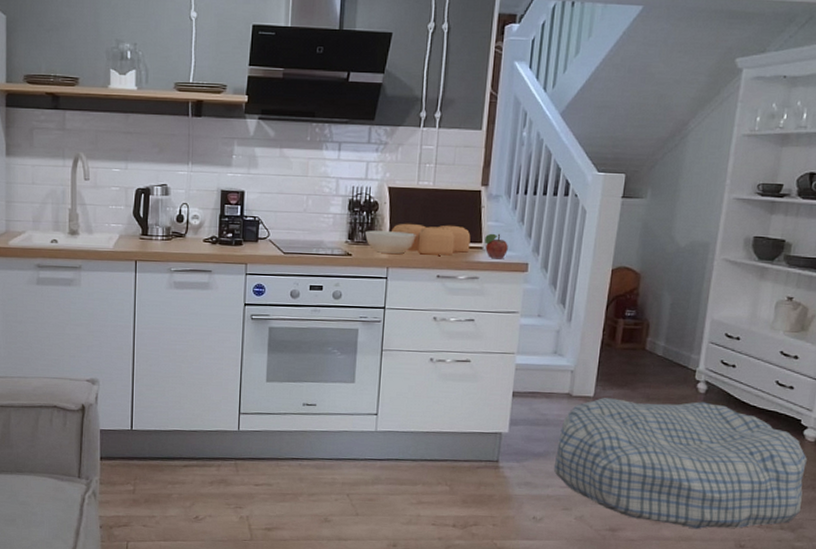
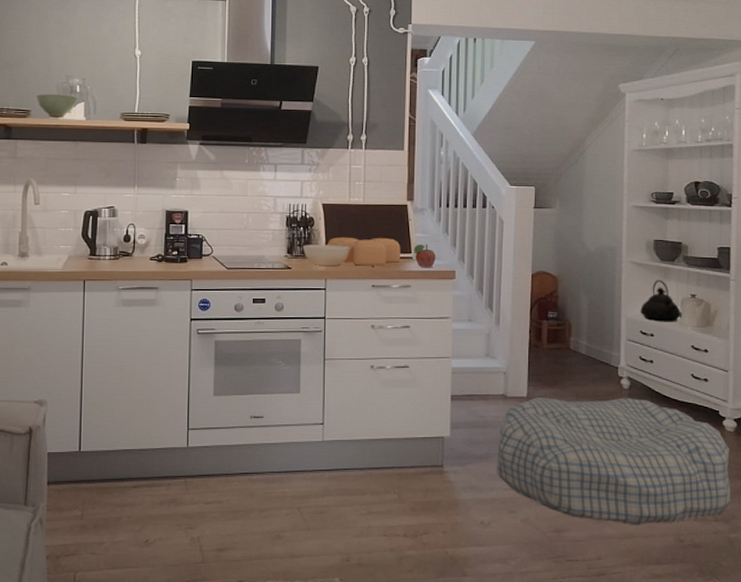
bowl: none [85,59,129,87] -> present [36,93,78,118]
teakettle: none [728,280,774,326] -> present [640,280,681,322]

